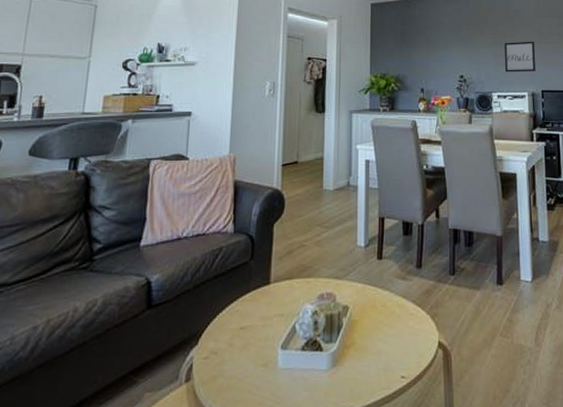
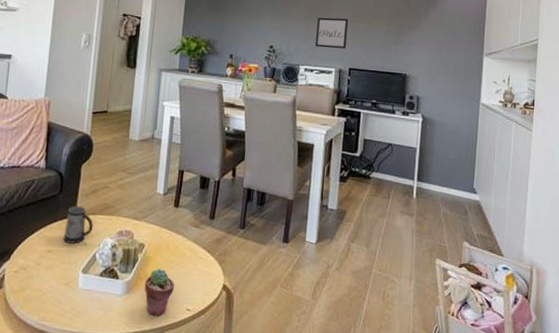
mug: none [257,272,290,316] -> present [63,206,93,244]
potted succulent: none [352,332,386,390] -> present [144,268,175,316]

